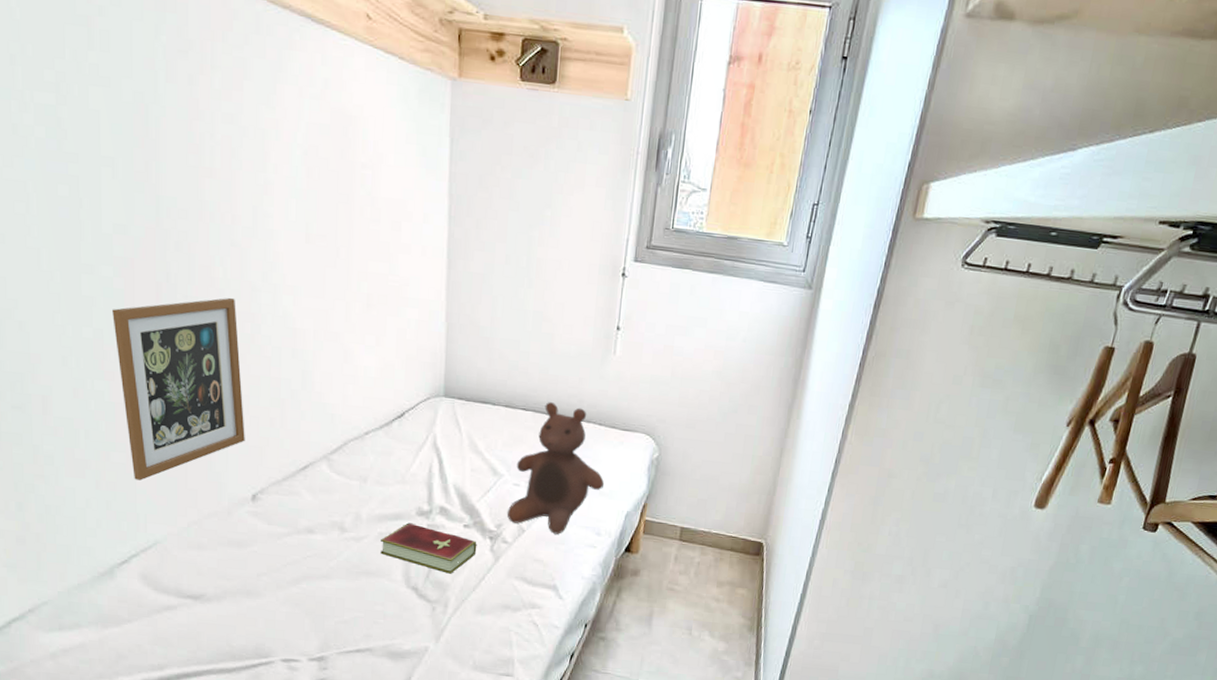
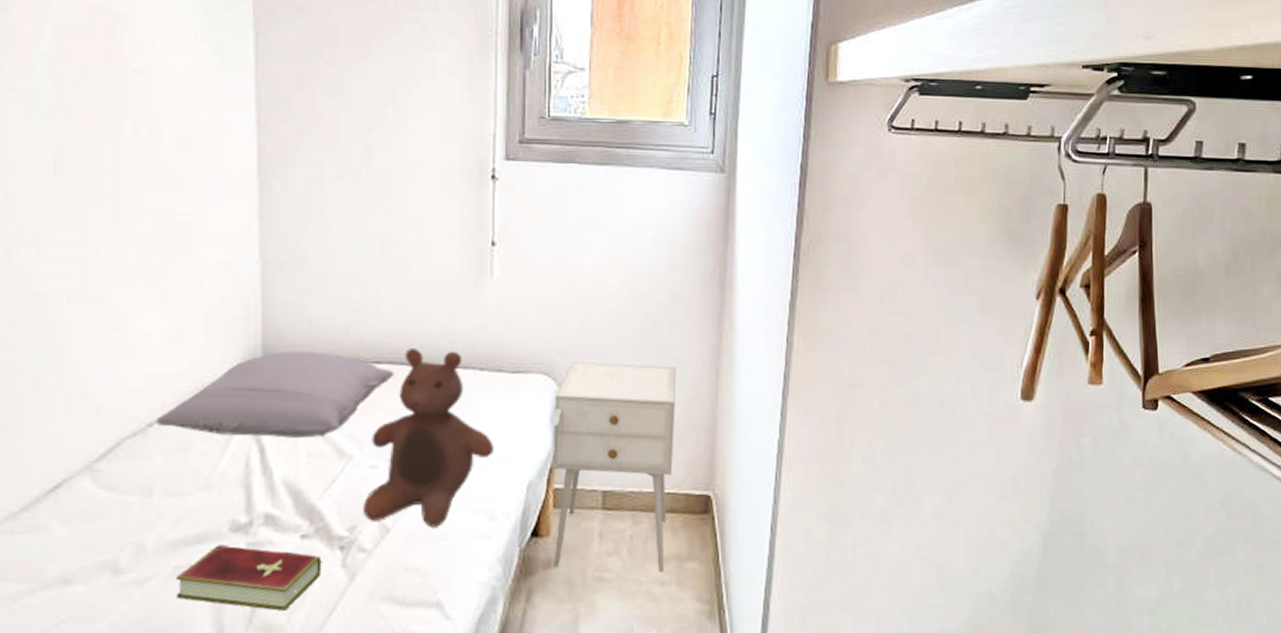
pillow: none [370,392,536,458] -> present [156,351,394,438]
nightstand: none [639,428,750,593] -> present [553,362,677,573]

